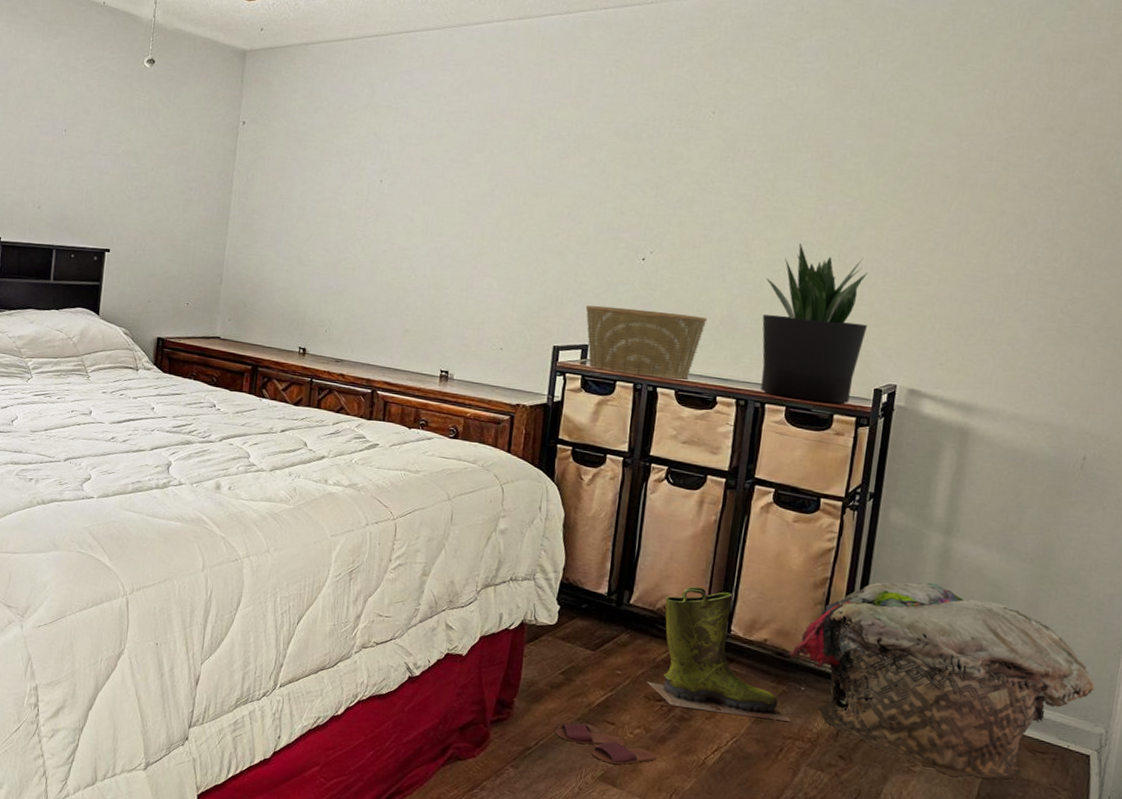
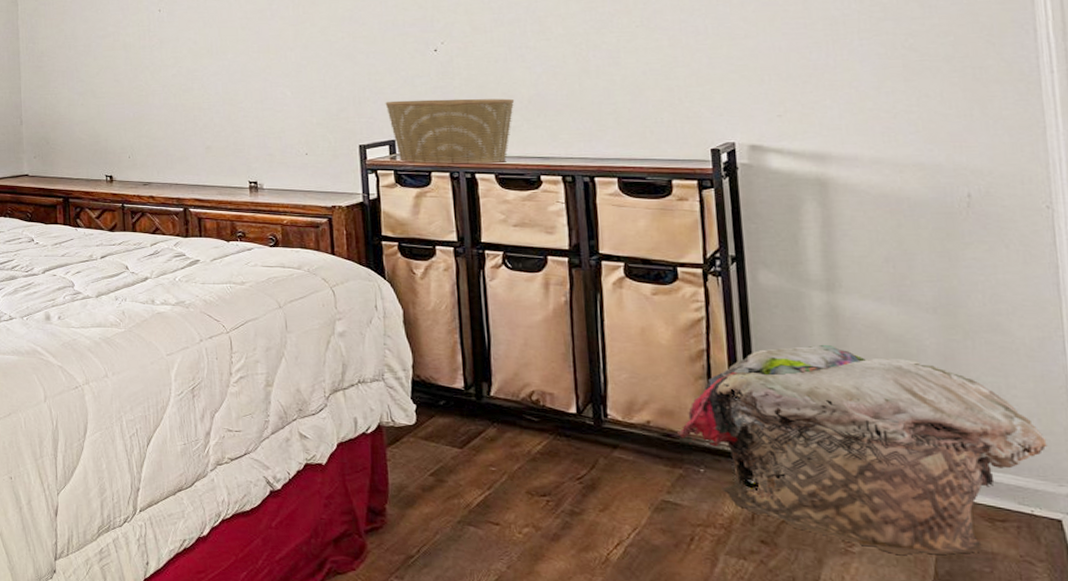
slippers: present [554,723,656,765] -> none [435,526,553,568]
boot: present [646,586,792,722] -> none [525,371,698,507]
planter: present [760,244,869,405] -> none [569,15,689,171]

